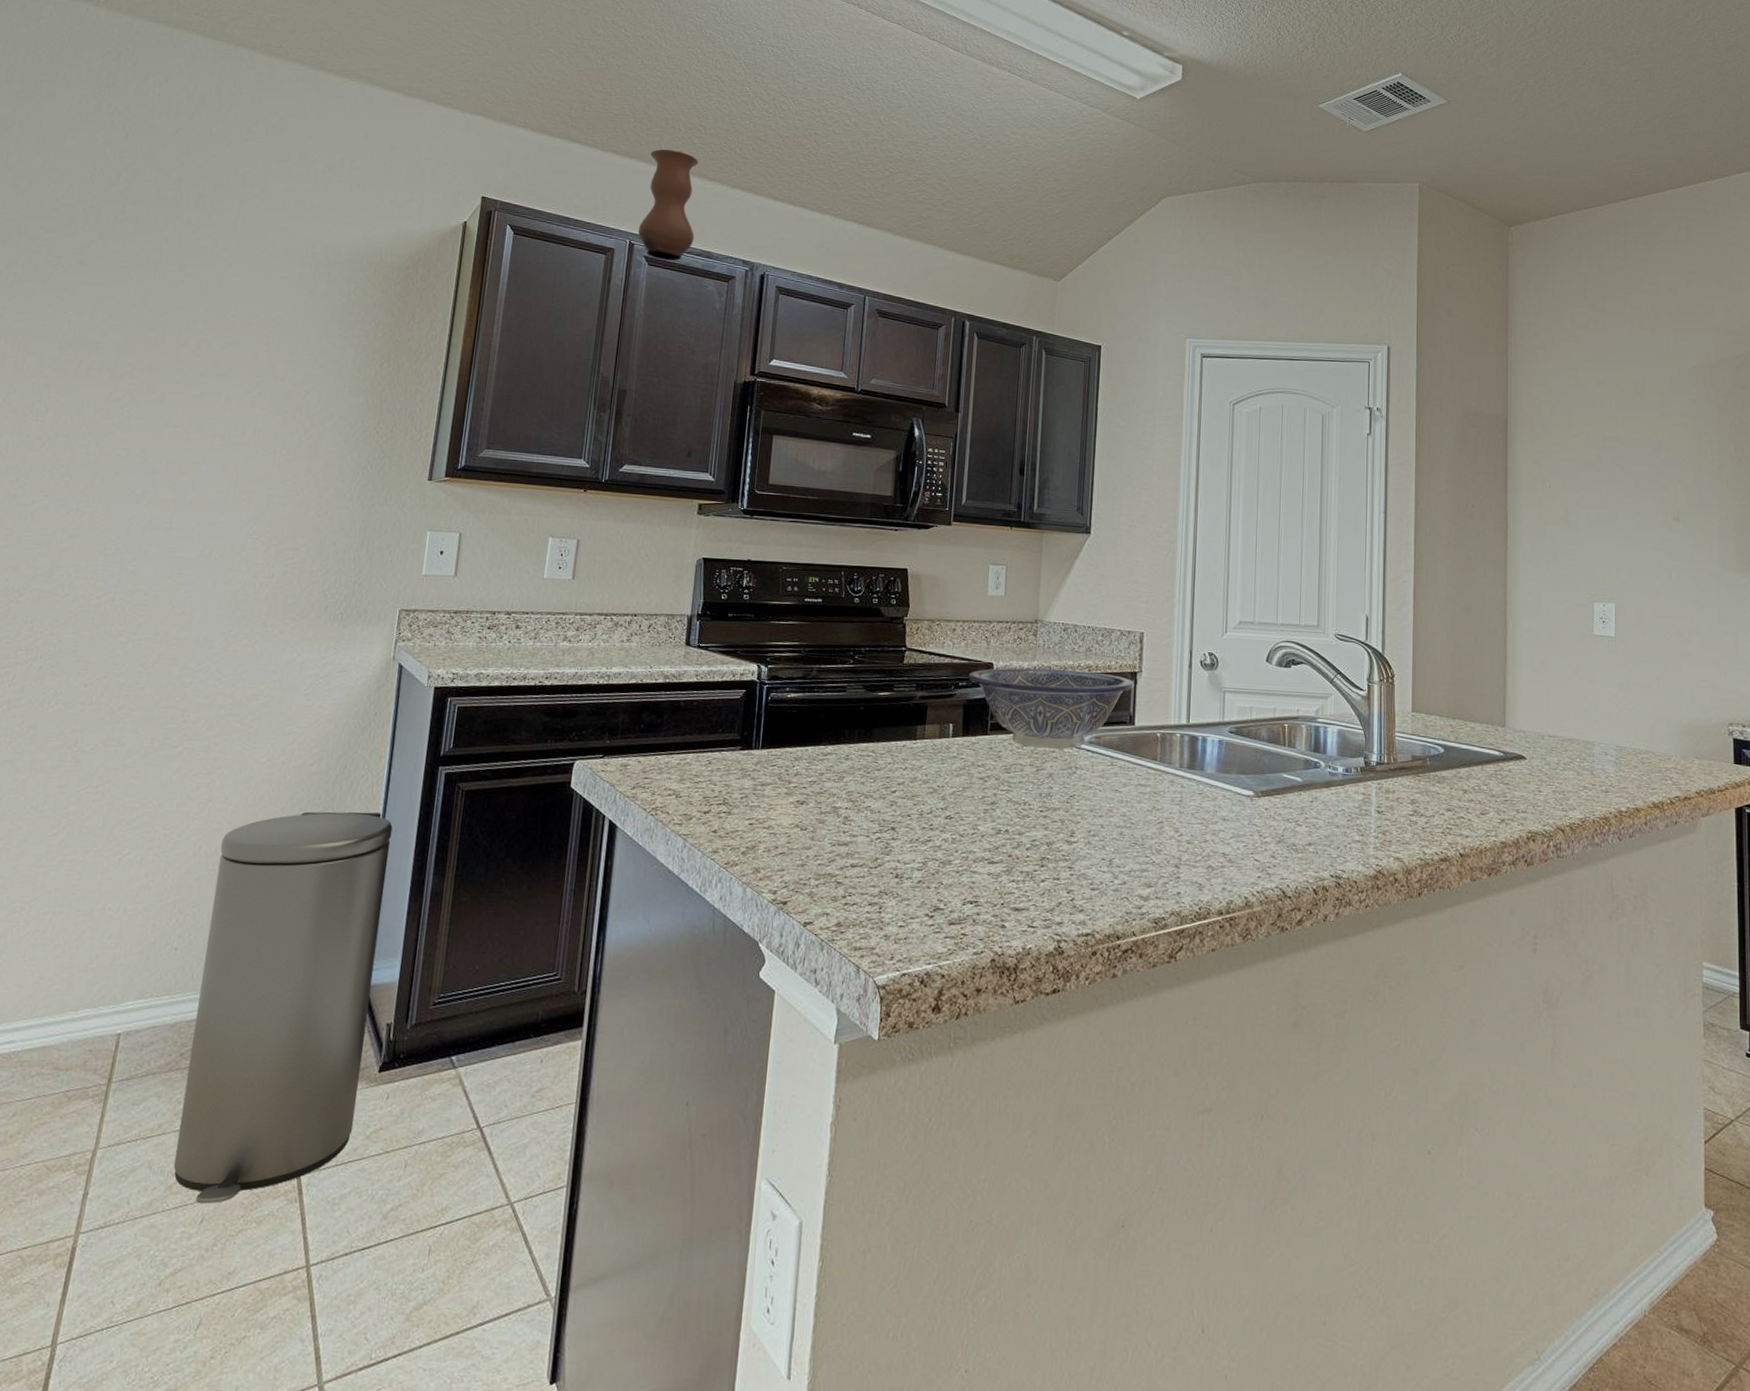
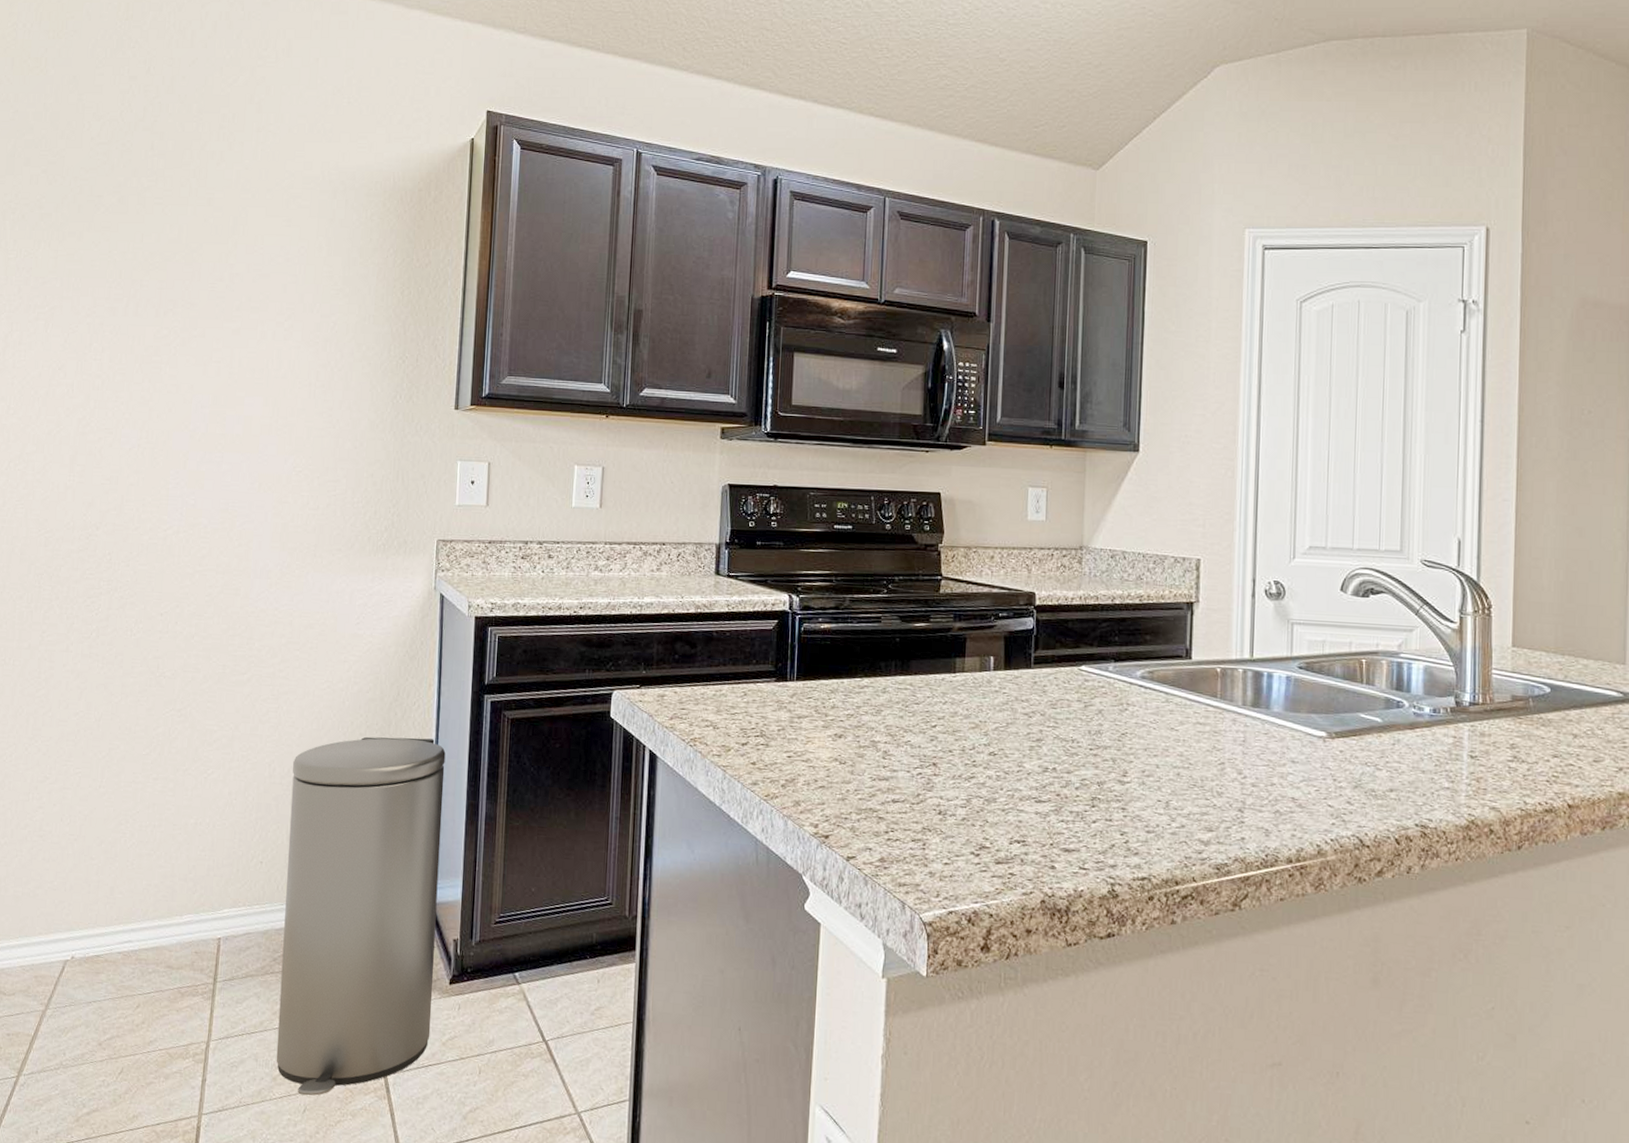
vase: present [638,149,699,261] -> none [644,48,703,169]
decorative bowl: present [968,668,1135,749] -> none [1009,597,1191,684]

